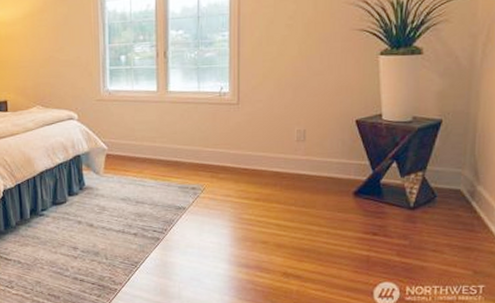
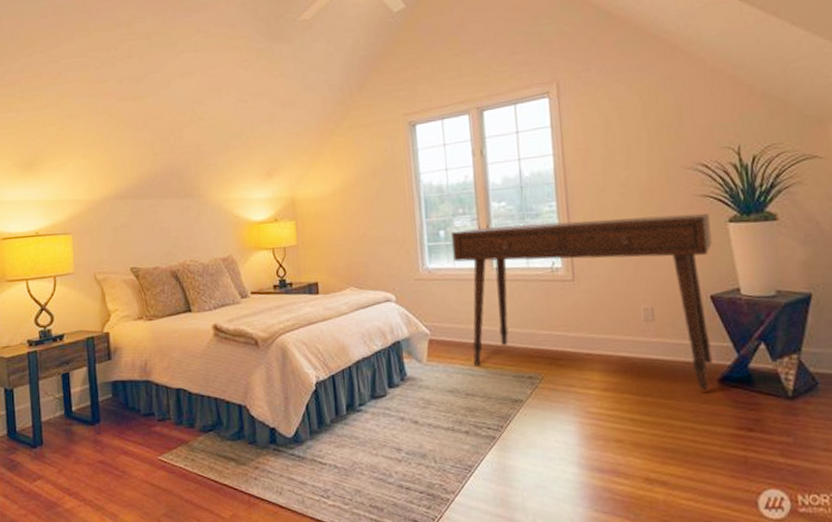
desk: none [130,46,363,201] -> present [451,213,713,391]

